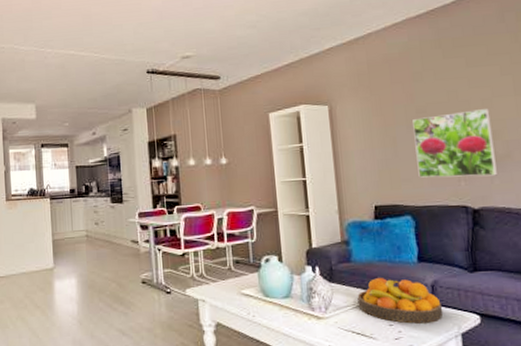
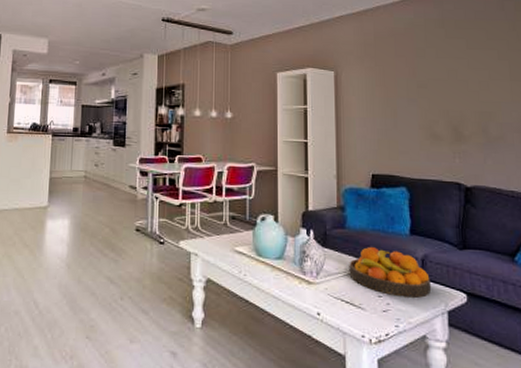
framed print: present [412,109,497,178] -> none [413,90,490,156]

